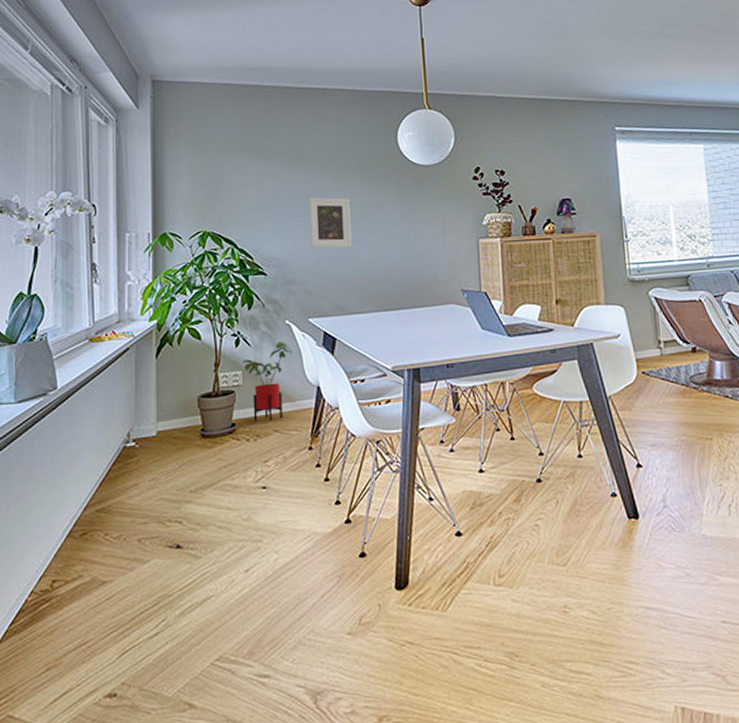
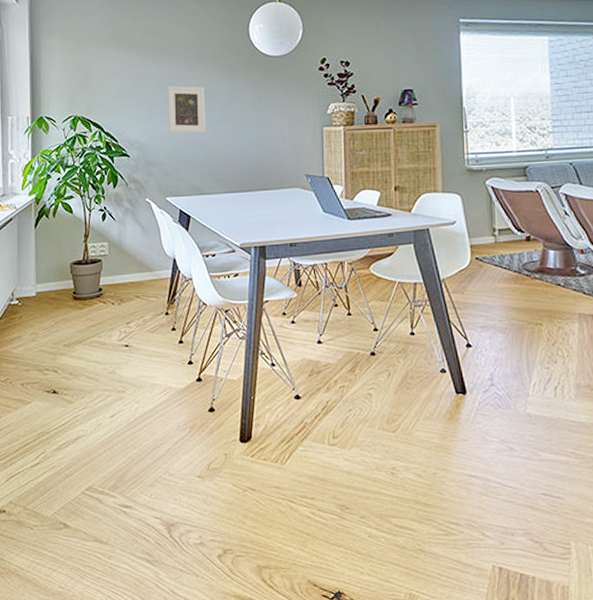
house plant: present [242,342,292,422] -> none [108,218,152,288]

